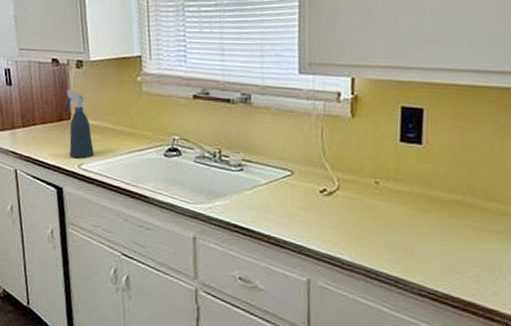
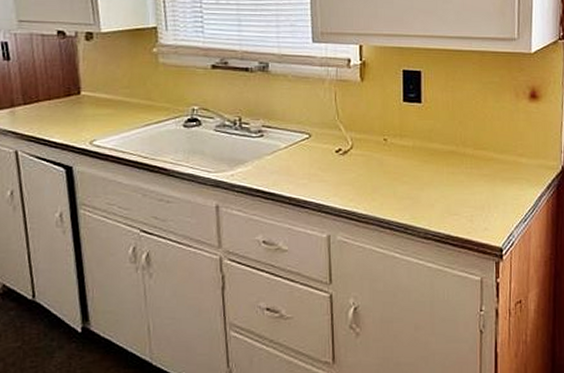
spray bottle: present [64,89,95,159] -> none [73,62,108,135]

